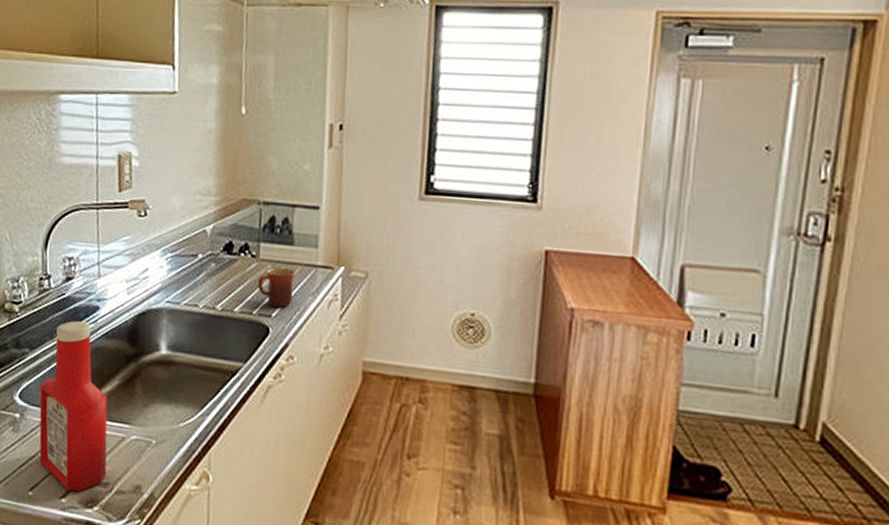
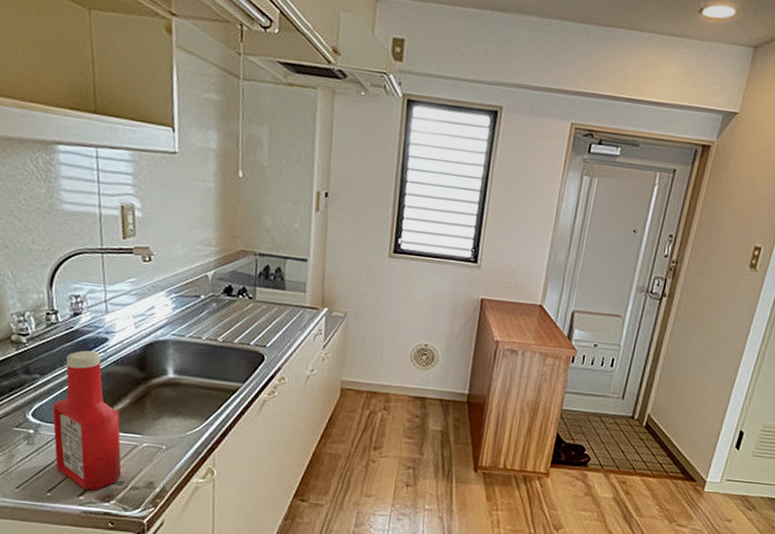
mug: present [257,267,295,308] -> none [254,307,287,340]

